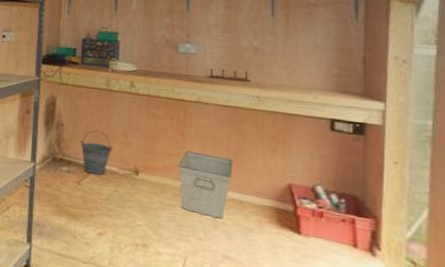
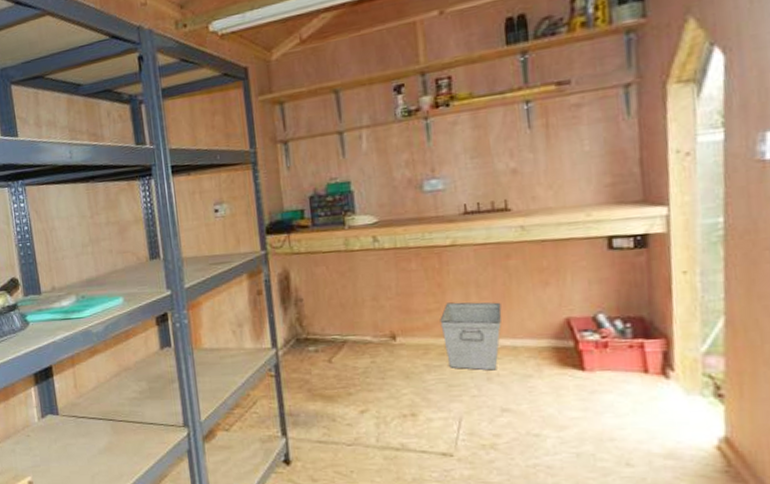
bucket: present [80,130,112,175] -> none [324,299,363,349]

